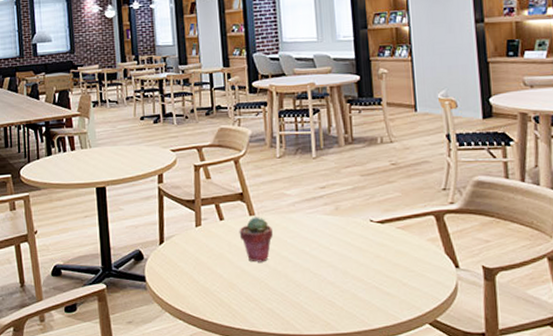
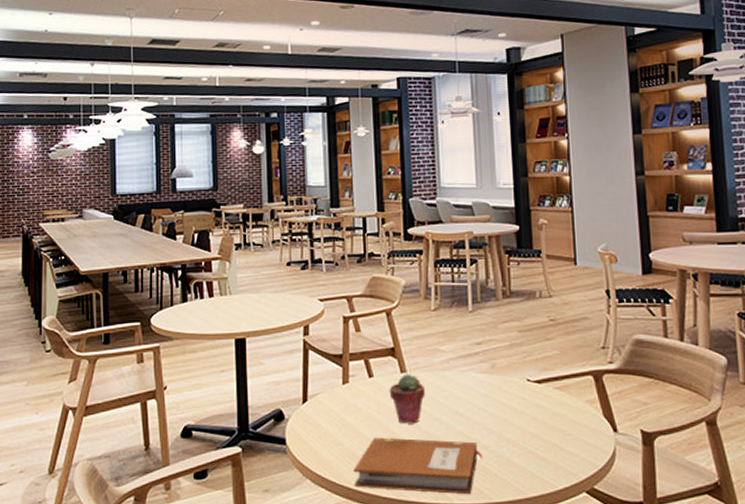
notebook: none [208,274,329,326] -> present [354,437,483,495]

